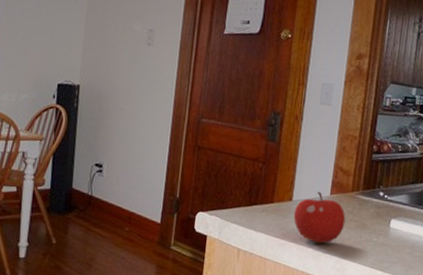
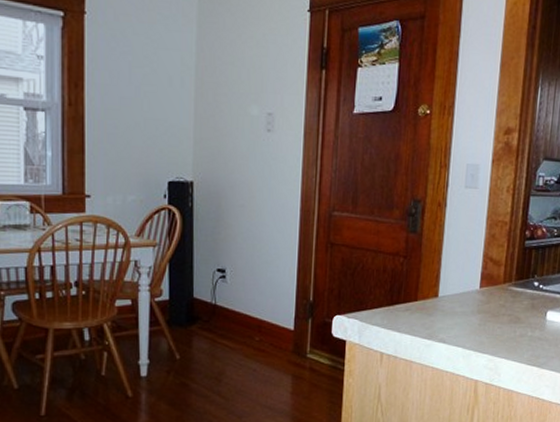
fruit: present [293,192,346,244] -> none [440,286,498,342]

